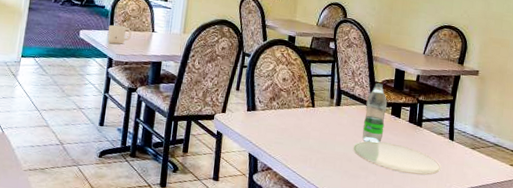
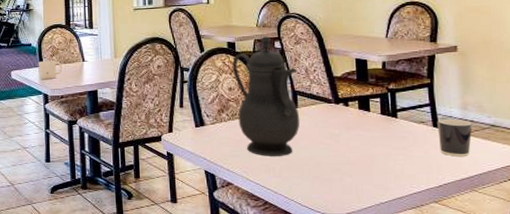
coffeepot: none [286,35,345,149] -> present [232,36,300,156]
plate: present [353,141,442,175] -> none [320,140,430,171]
bottle: present [362,83,388,143] -> none [327,77,353,142]
mug: none [451,133,480,169] -> present [437,118,473,157]

